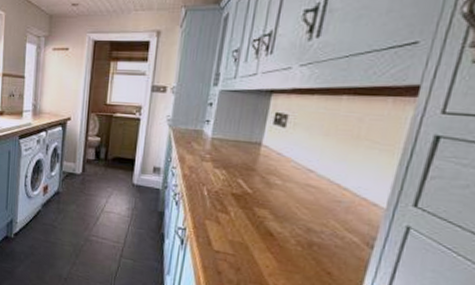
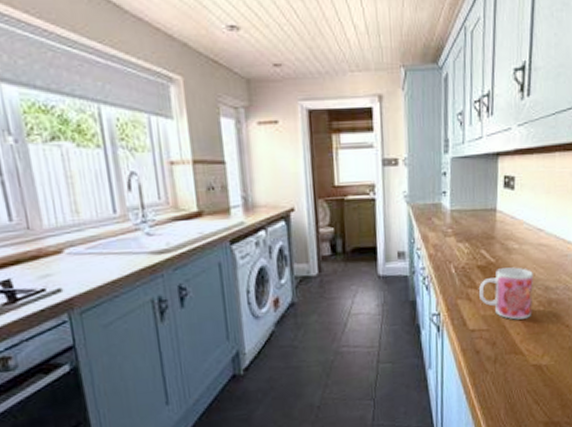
mug: none [229,200,295,255] -> present [478,267,533,320]

